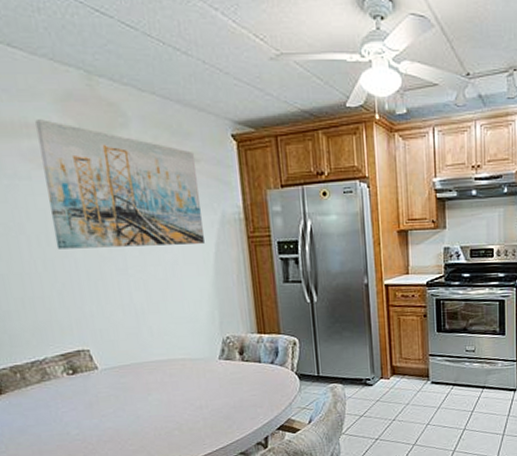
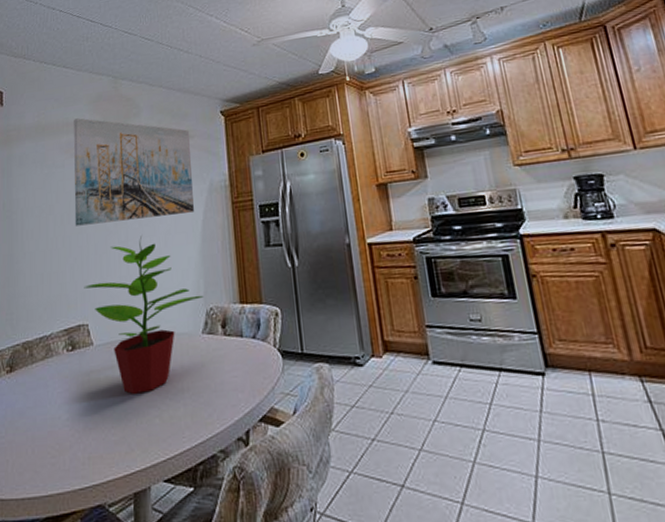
potted plant: none [78,264,220,412] -> present [84,236,204,394]

